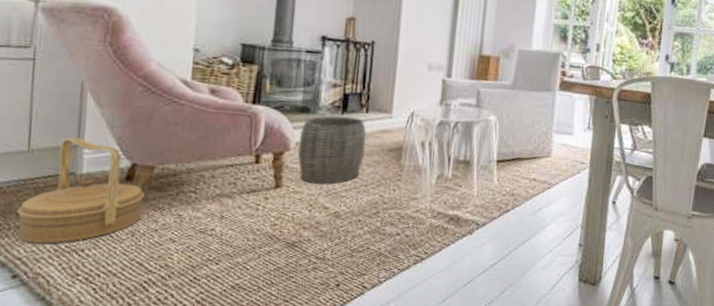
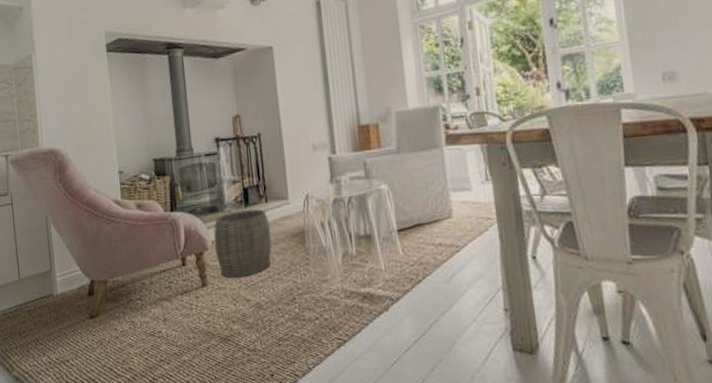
basket: present [16,136,146,244] -> none [19,263,105,358]

